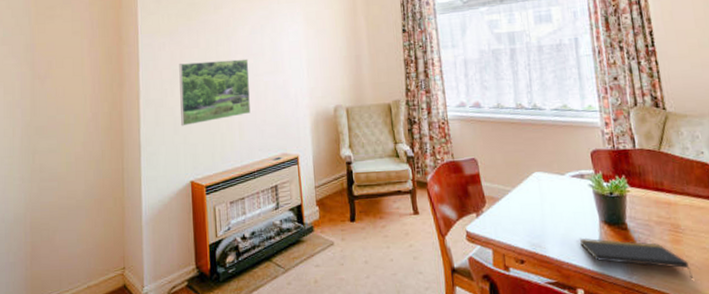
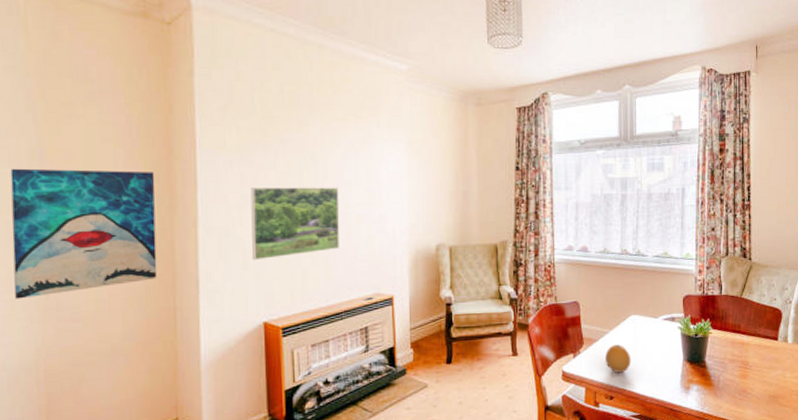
wall art: none [12,56,110,163] -> present [10,168,158,299]
fruit: none [510,203,540,235] -> present [604,344,631,374]
notepad: present [579,237,693,279] -> none [663,375,752,407]

